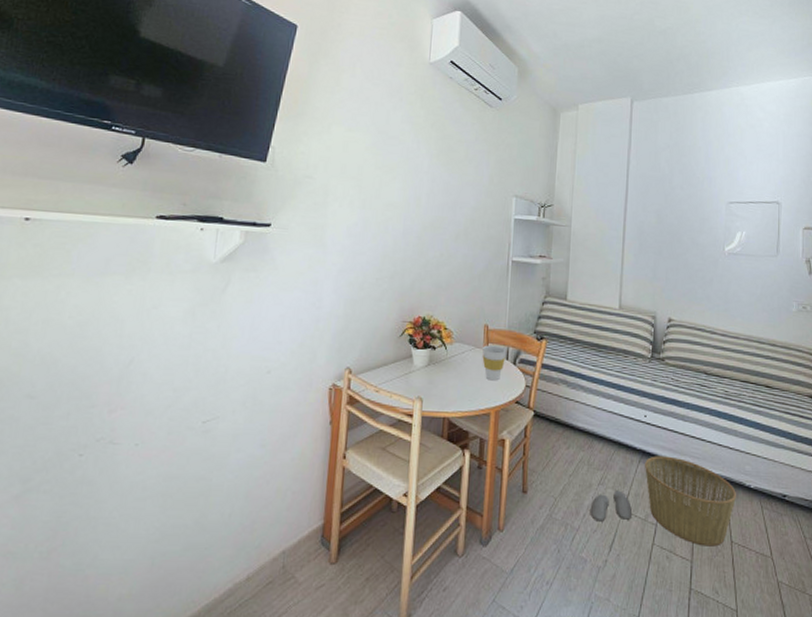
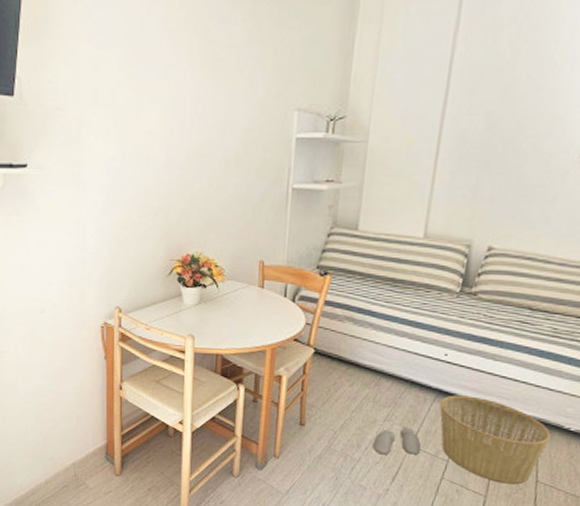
cup: present [481,345,506,381] -> none [256,282,284,319]

